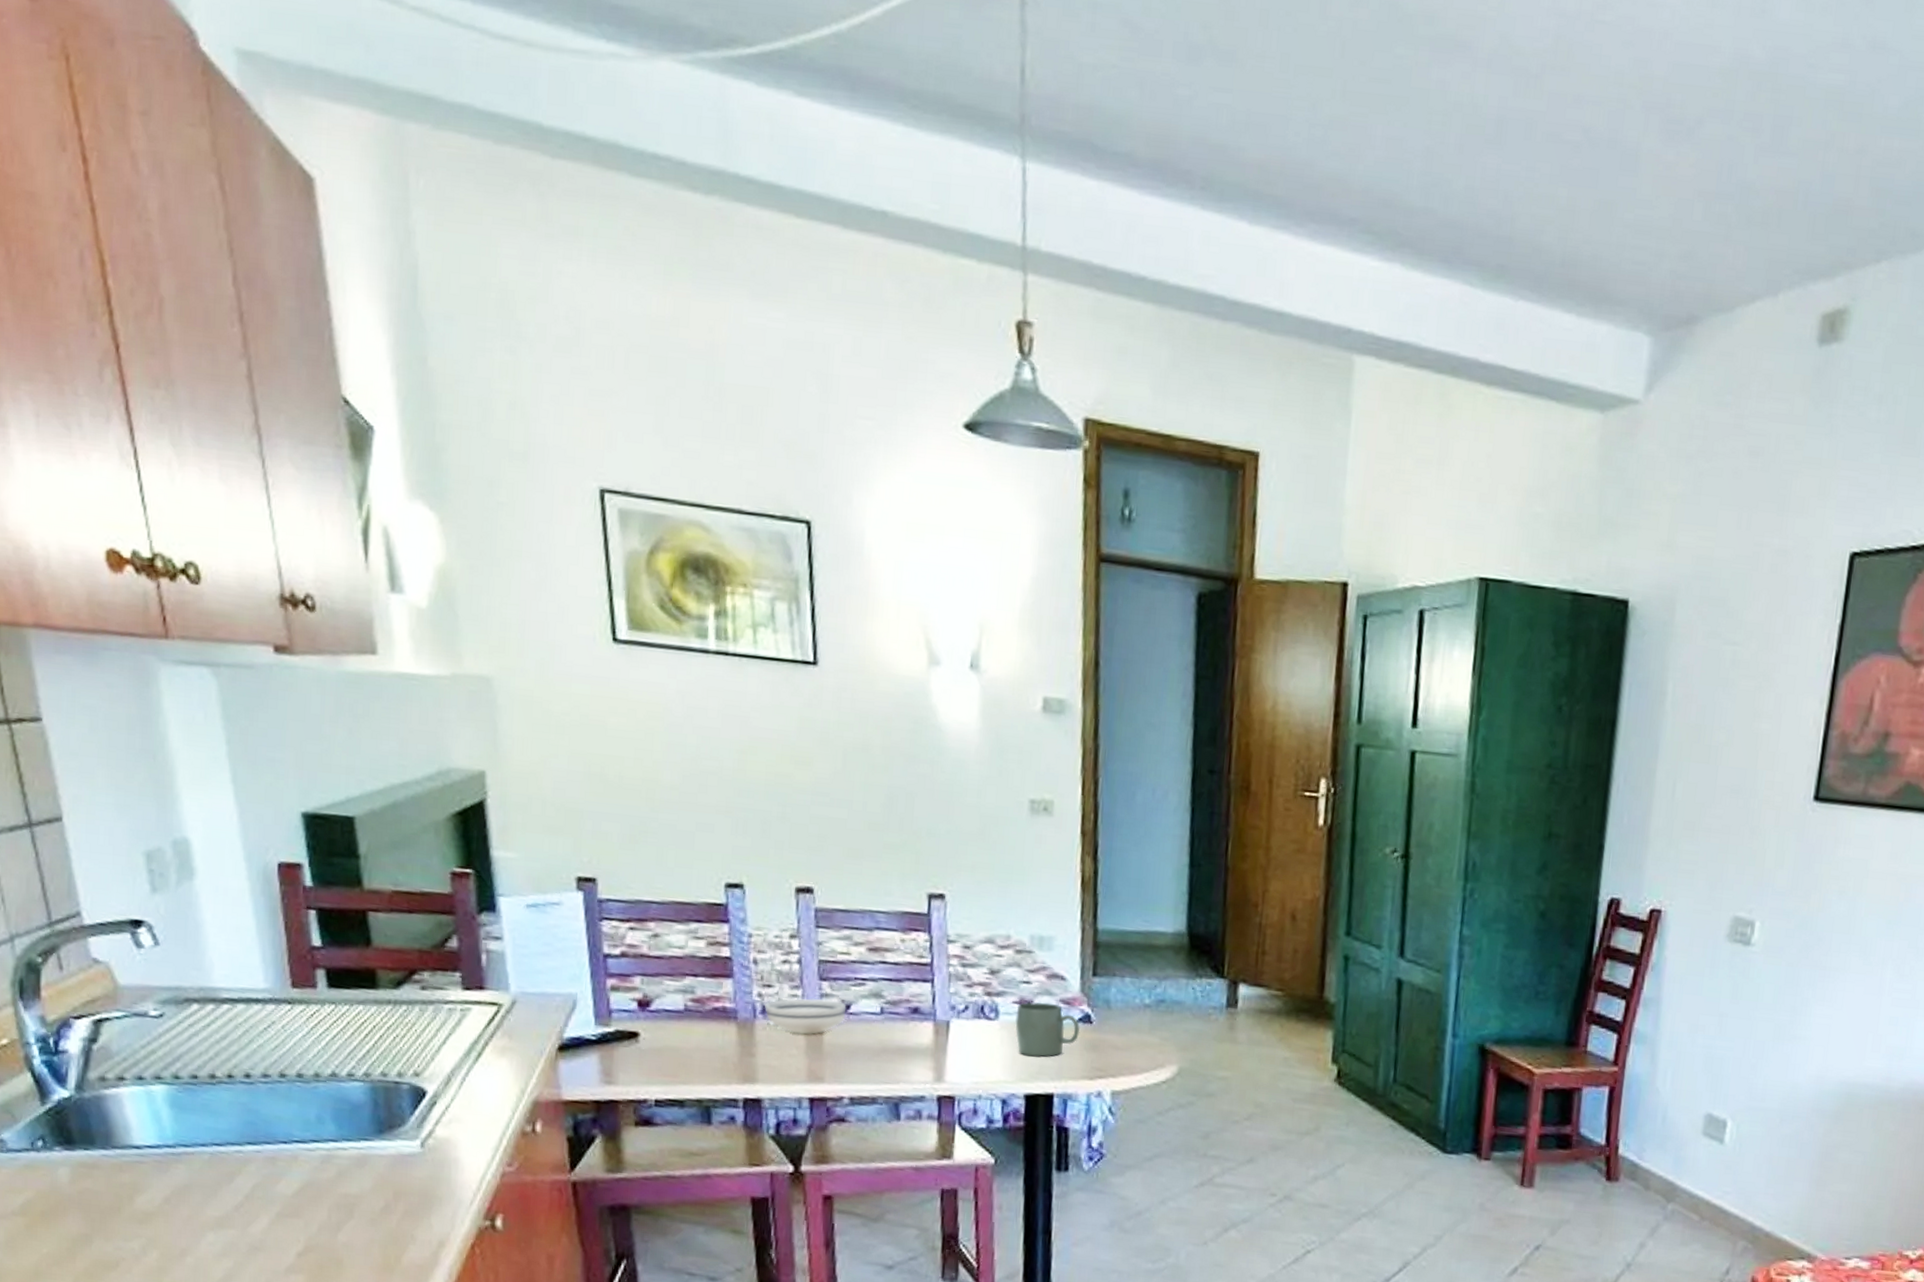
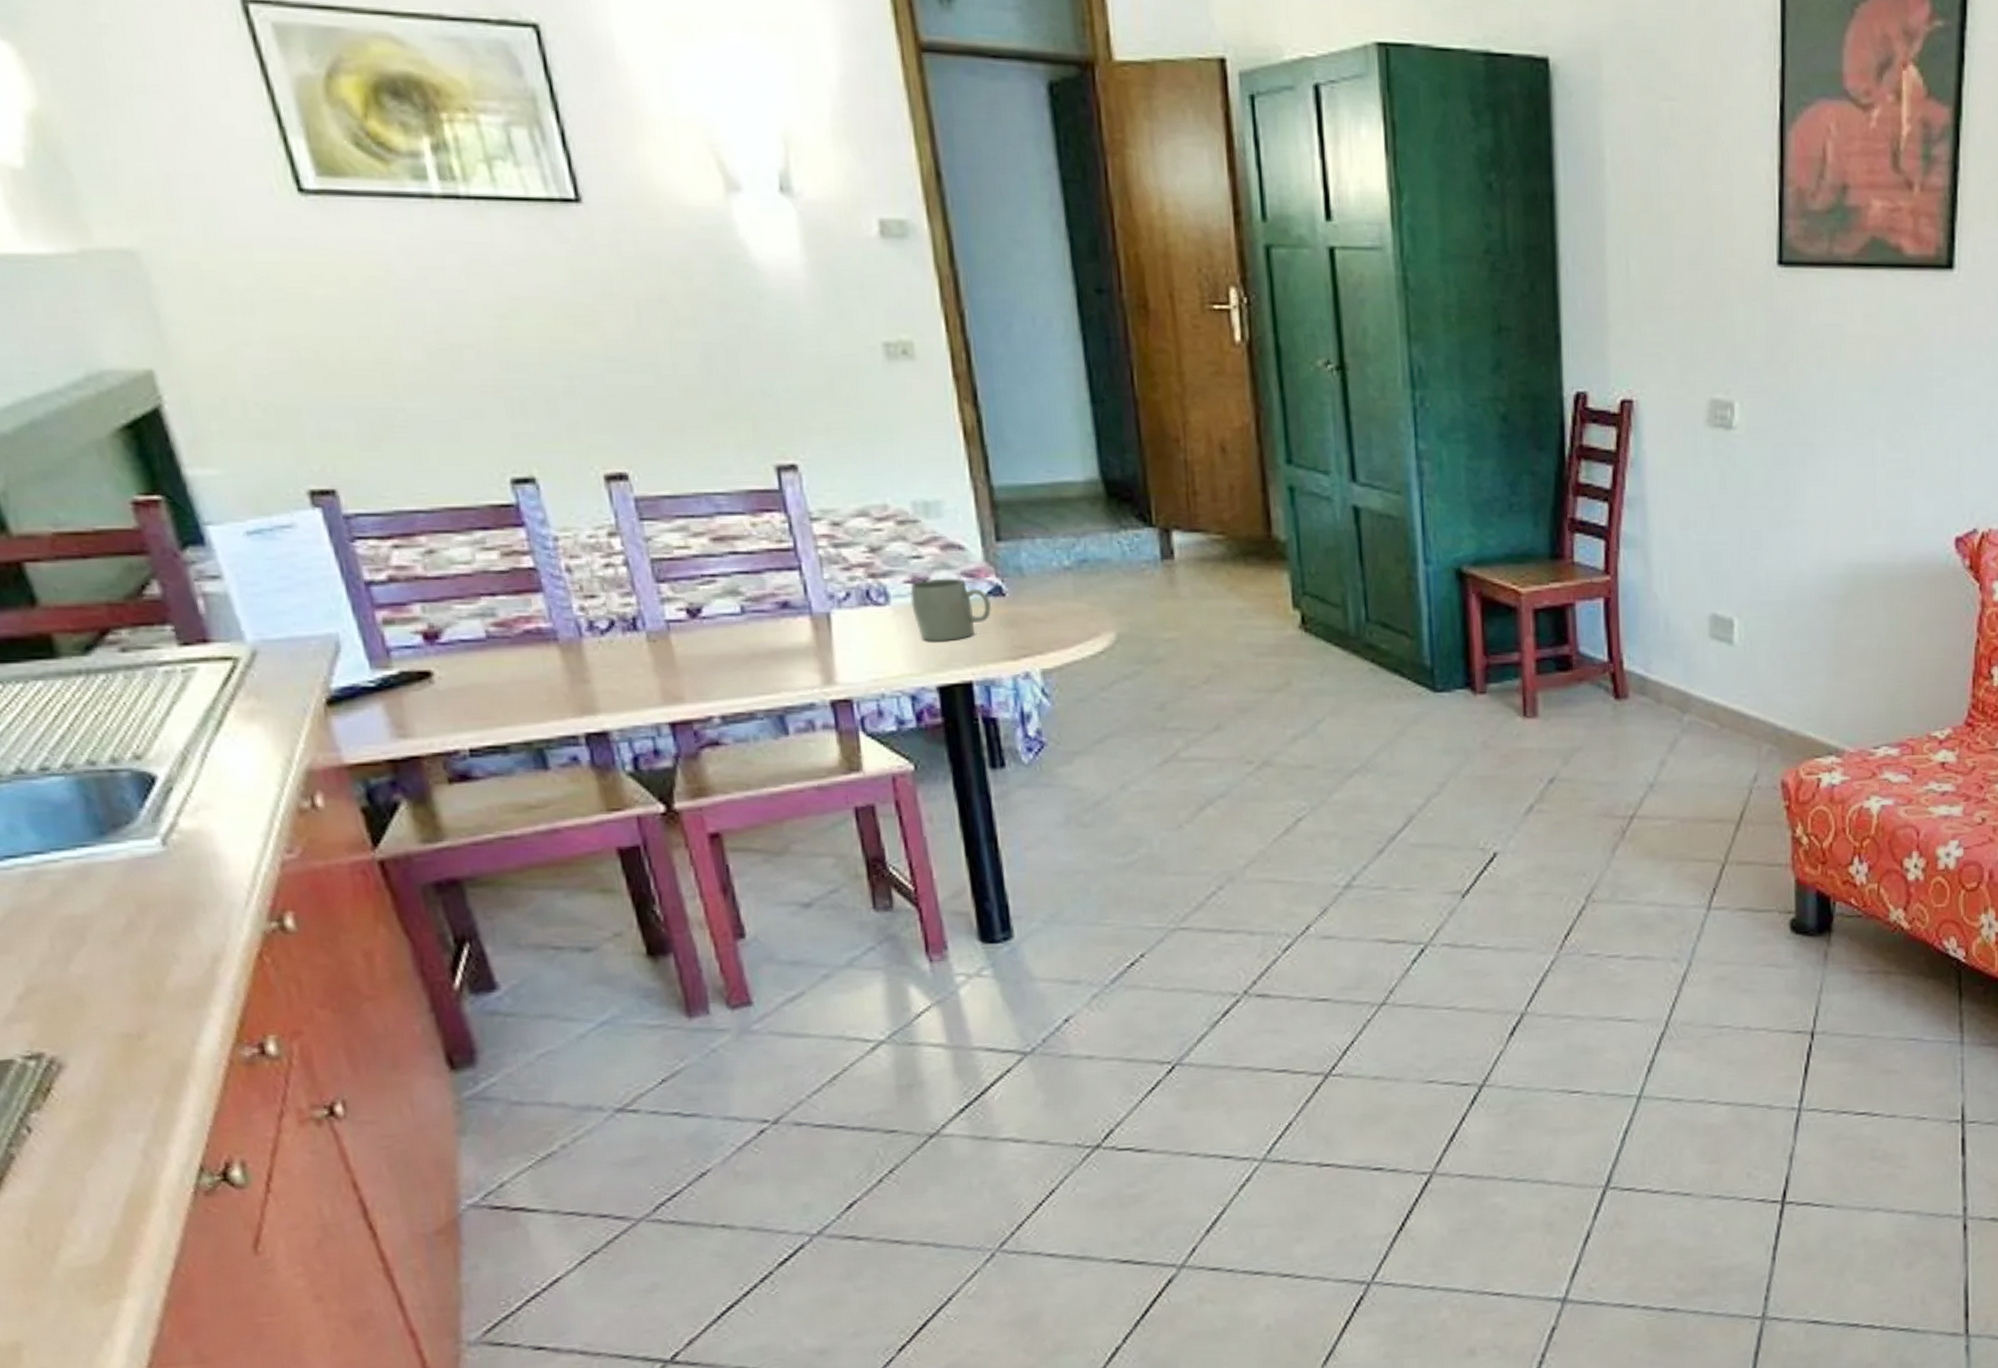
bowl: present [765,998,847,1035] -> none [591,604,698,649]

